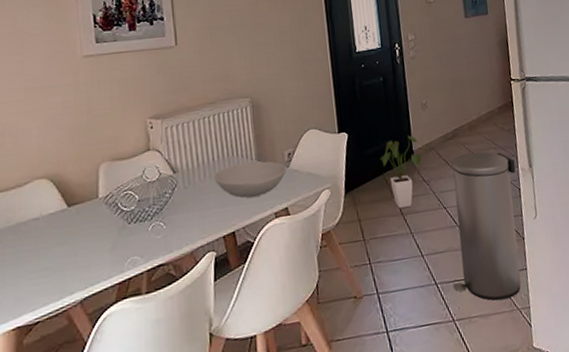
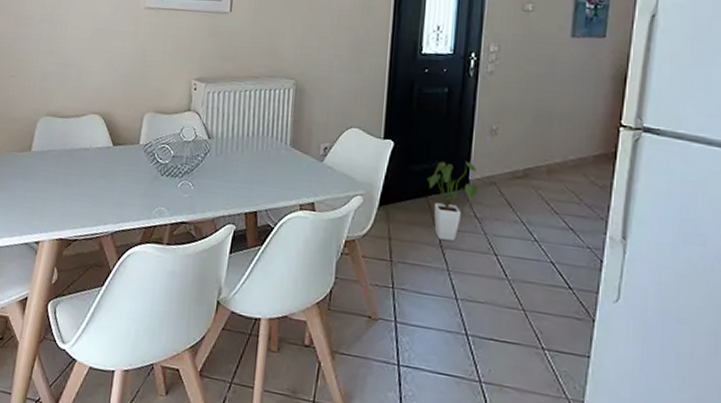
bowl: present [214,161,286,198] -> none [245,145,320,183]
pedal bin: present [452,151,521,301] -> none [487,199,602,383]

